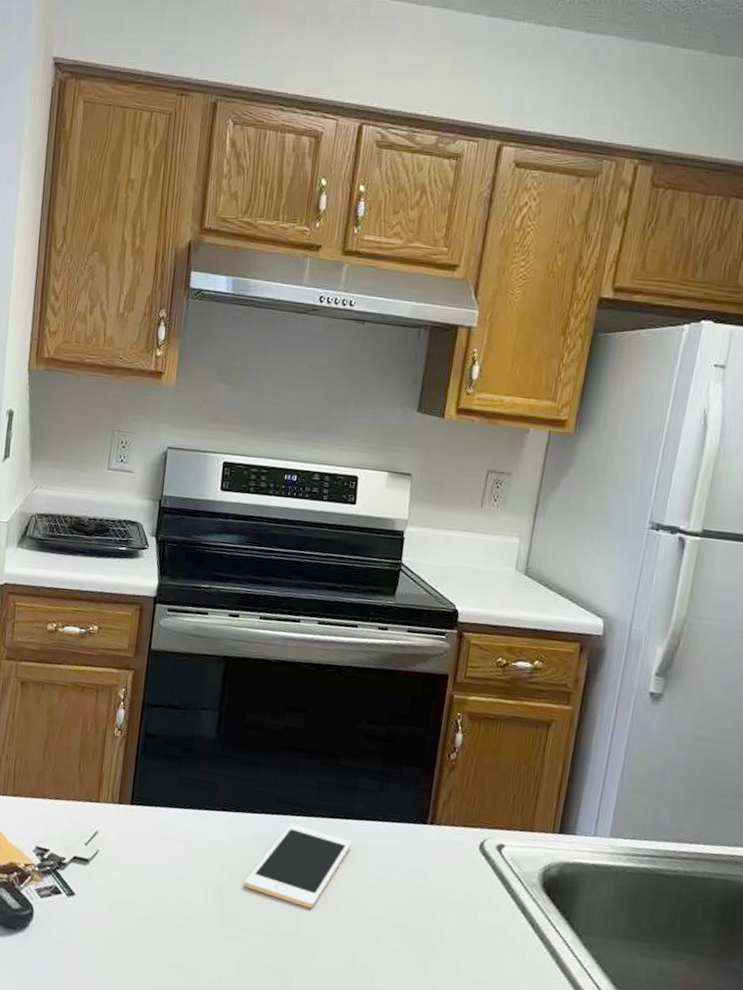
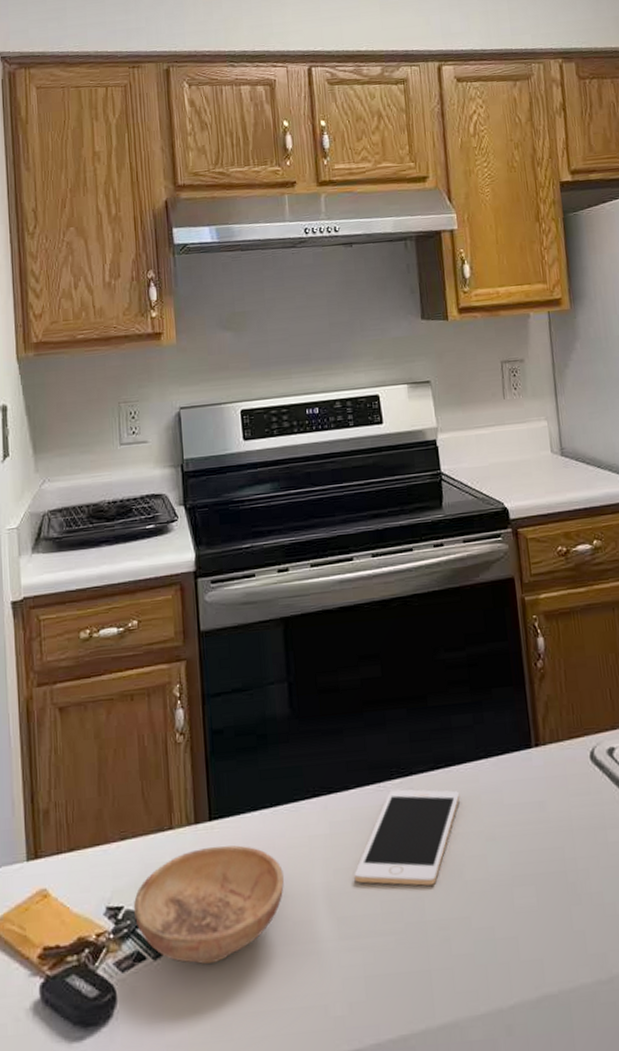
bowl: none [57,823,185,913] -> present [133,845,284,964]

